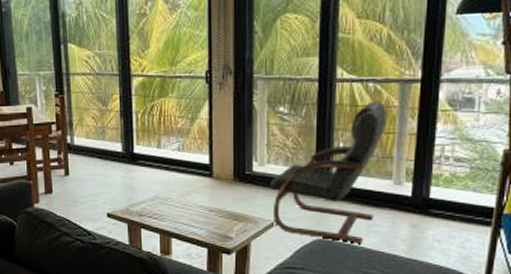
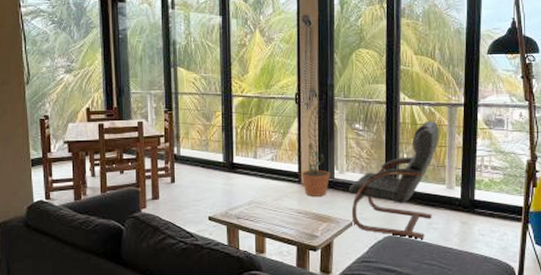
decorative plant: none [213,78,248,192] -> present [301,100,331,196]

